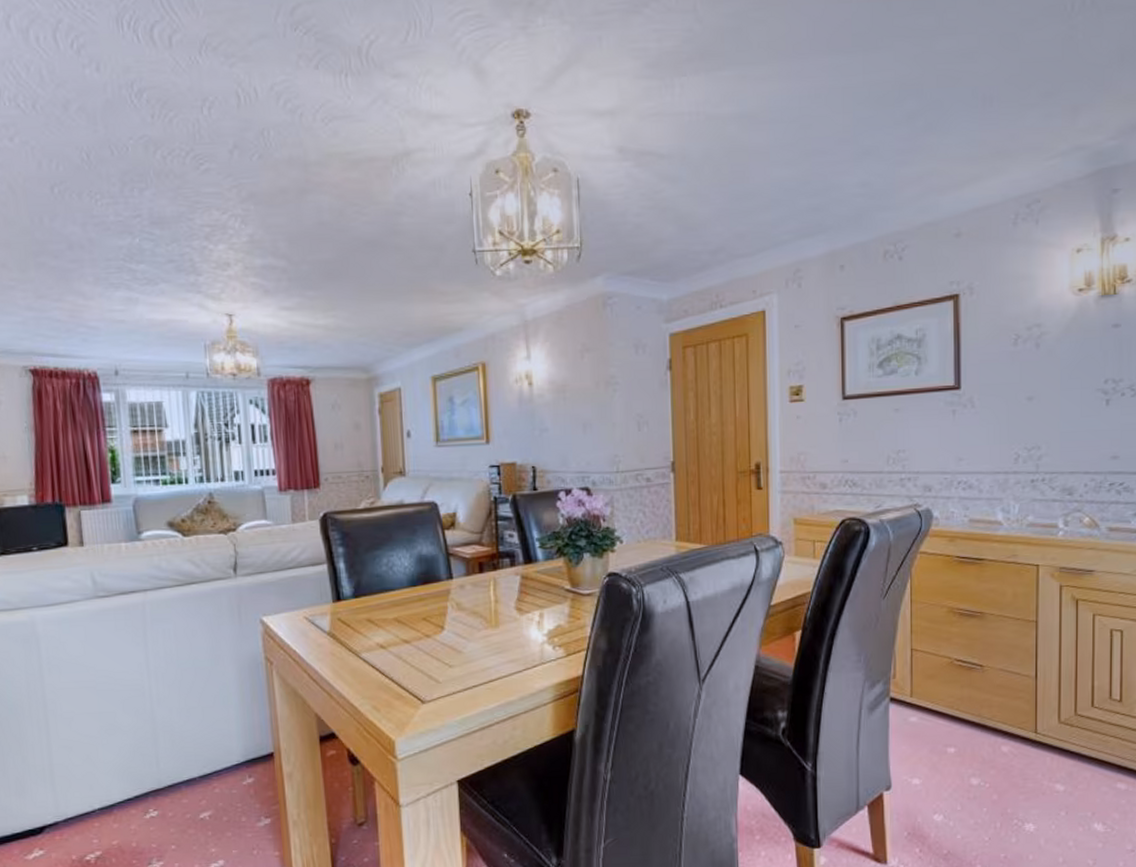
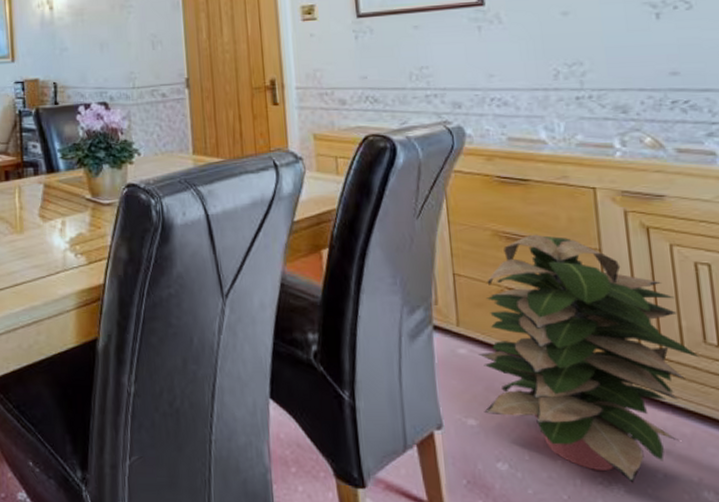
decorative plant: none [926,609,1105,822] -> present [478,234,700,483]

